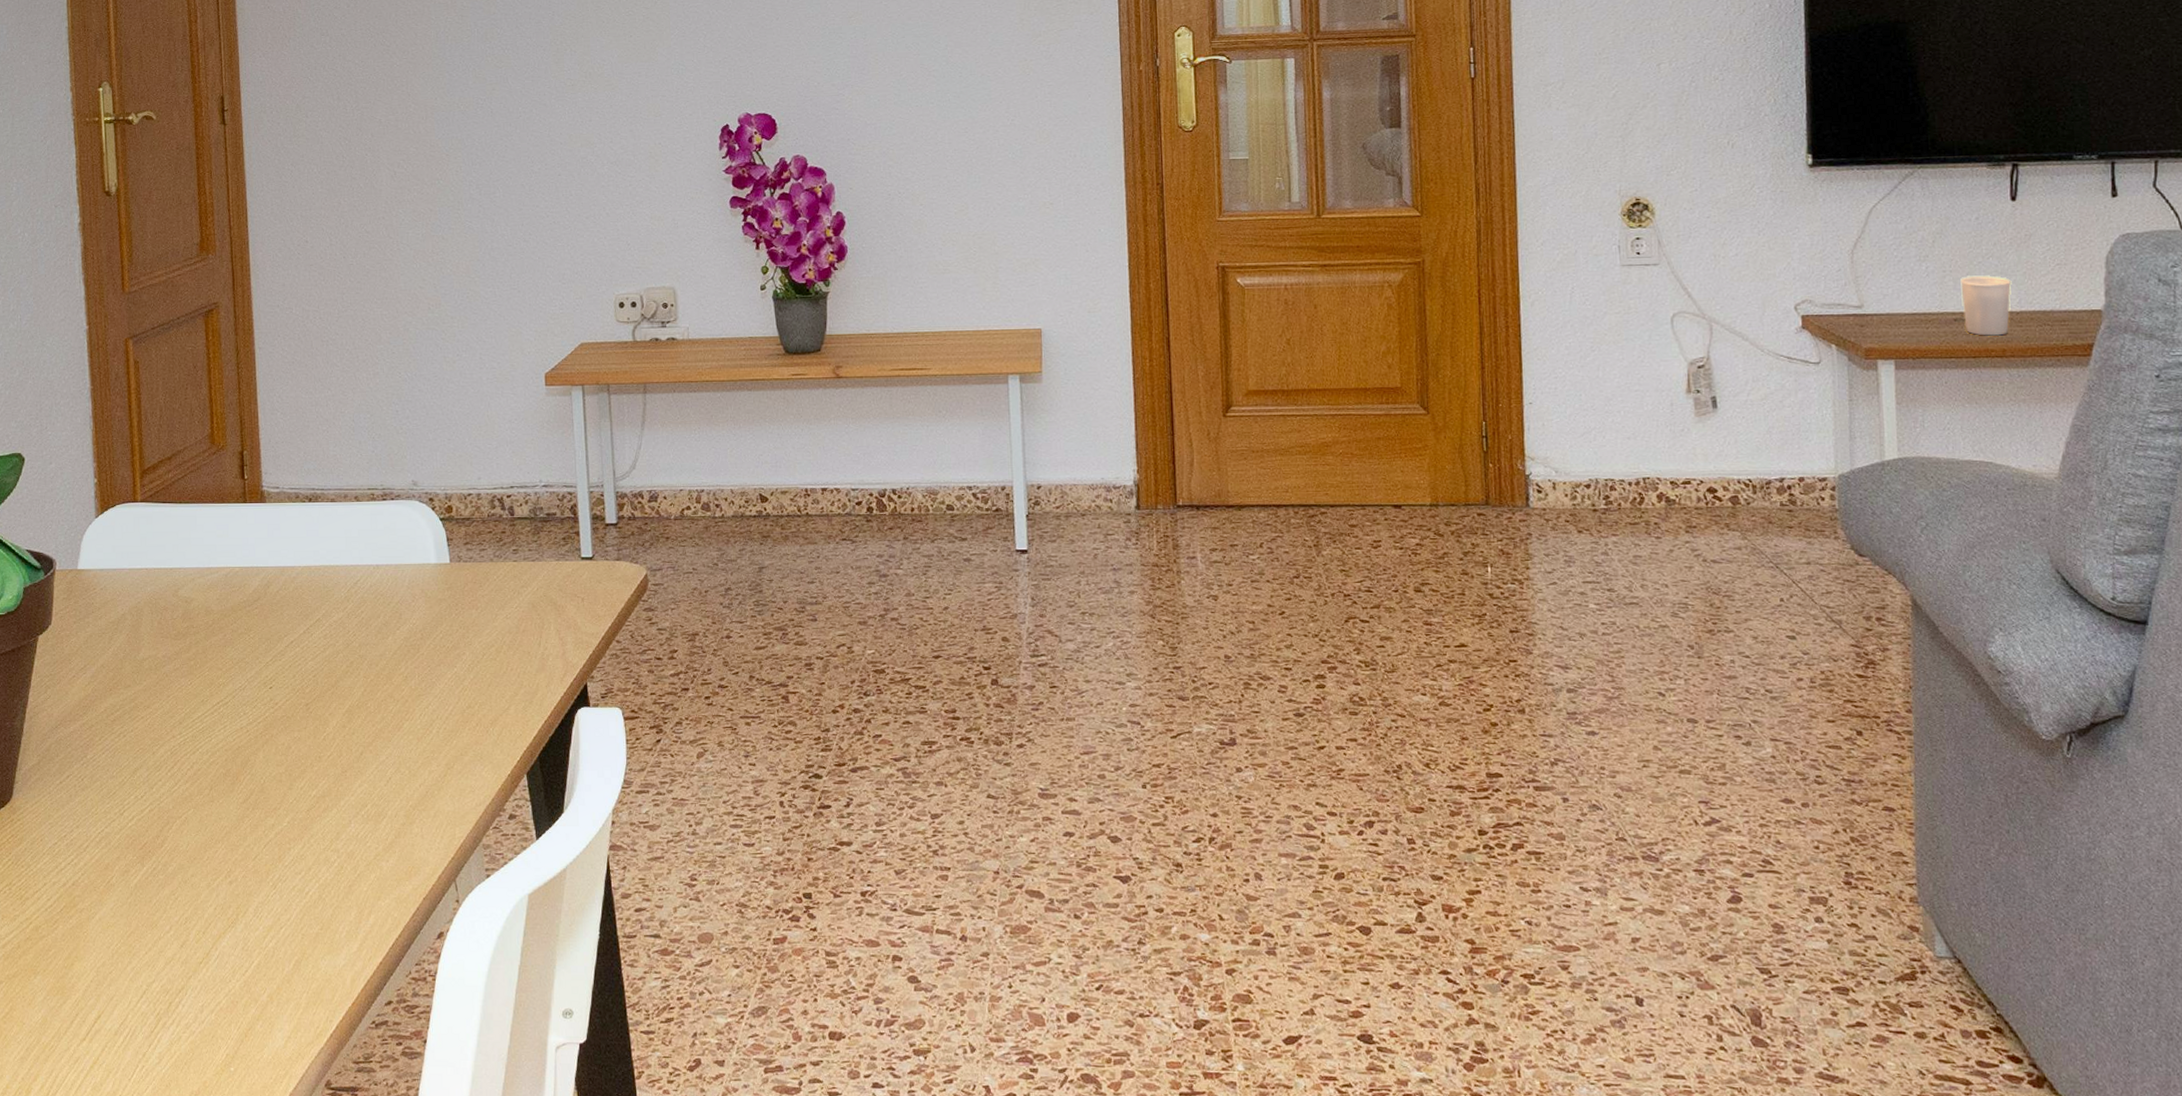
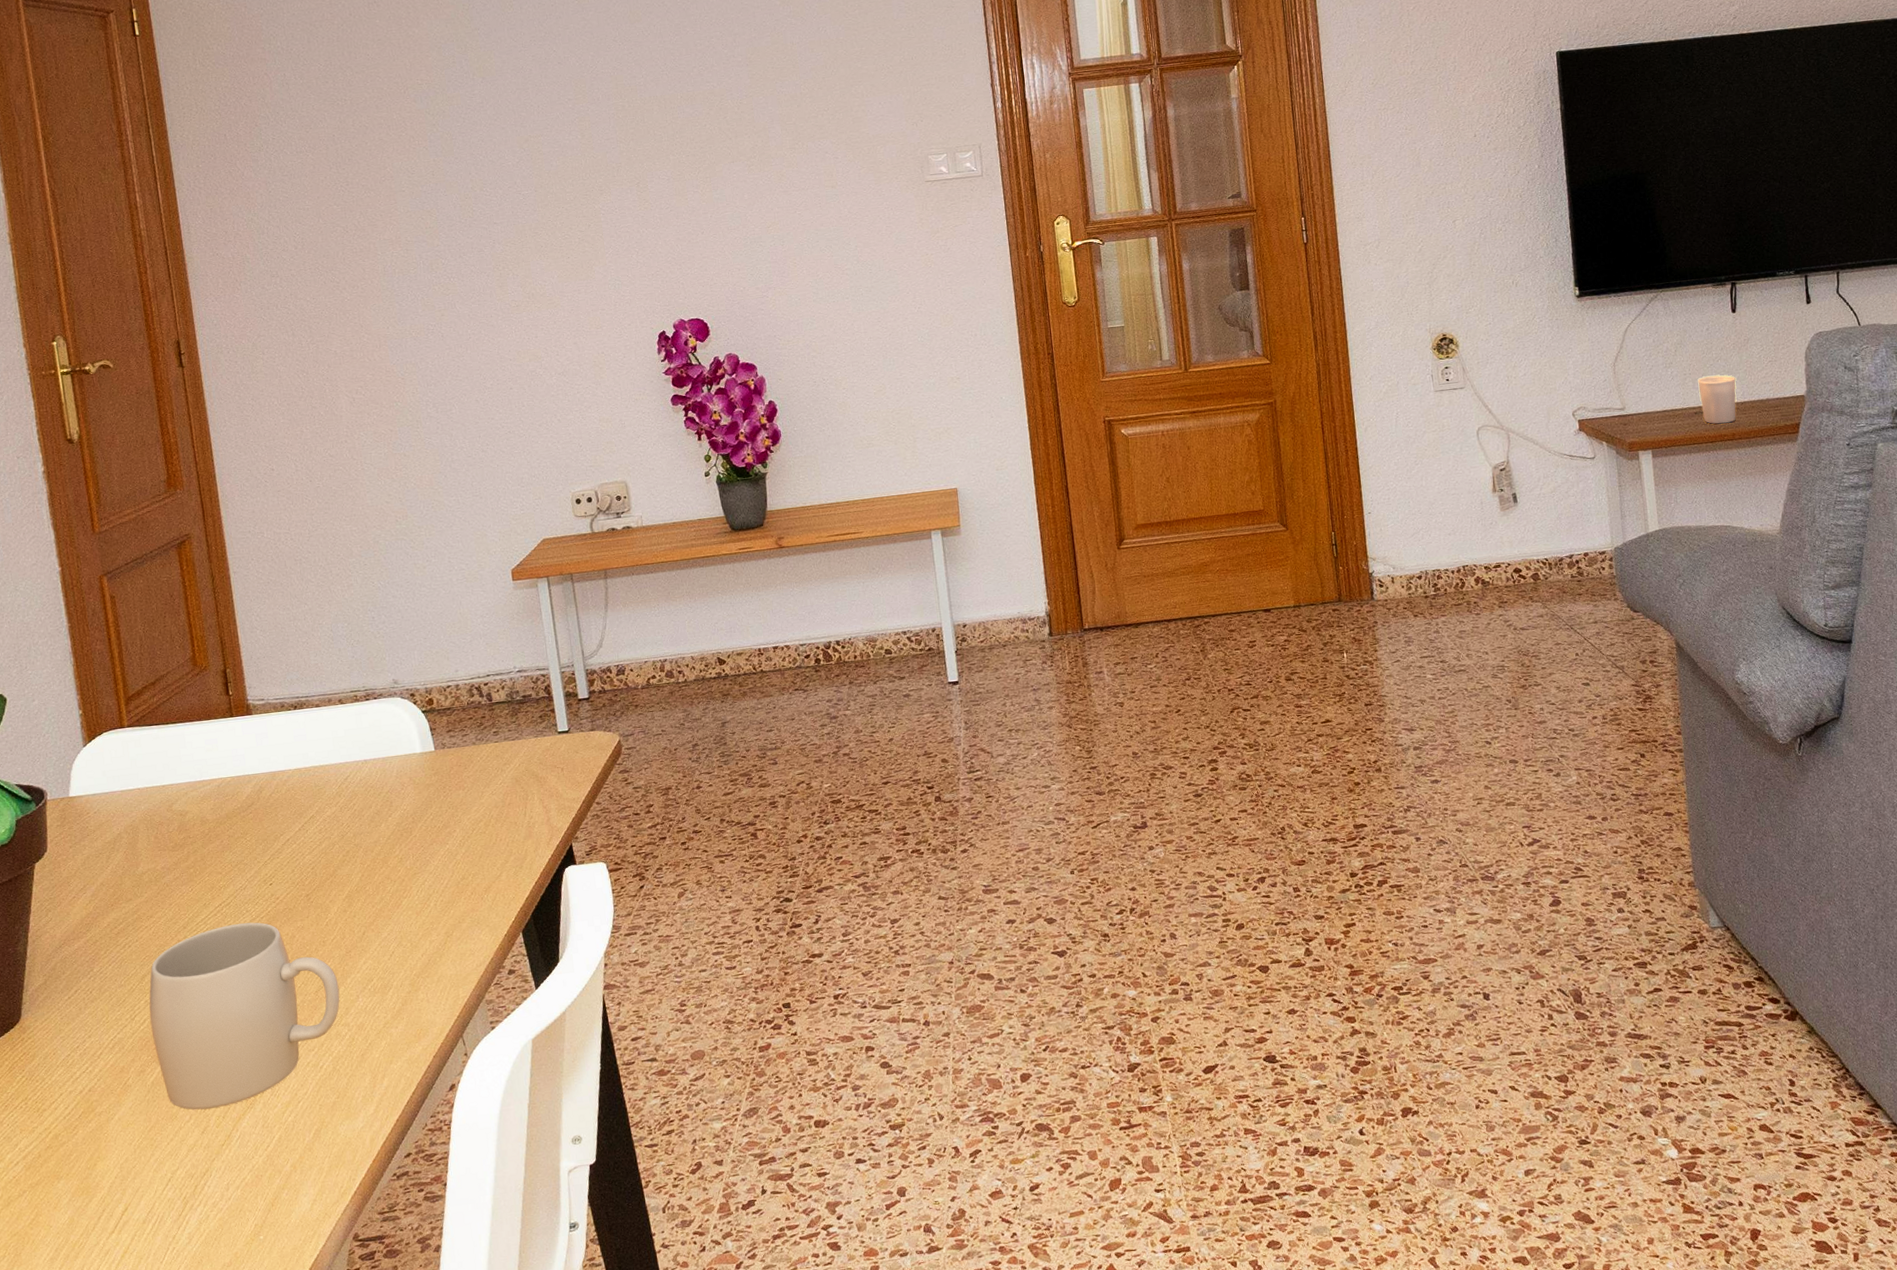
mug: none [138,725,332,921] -> present [149,922,340,1110]

